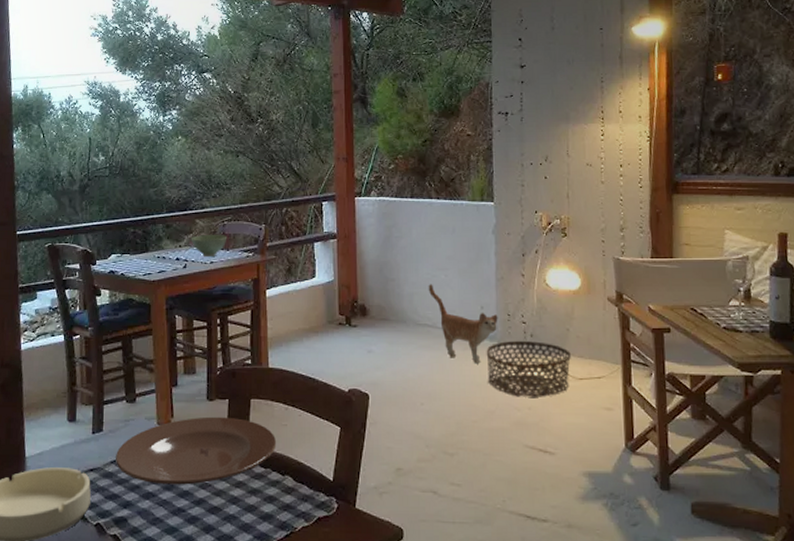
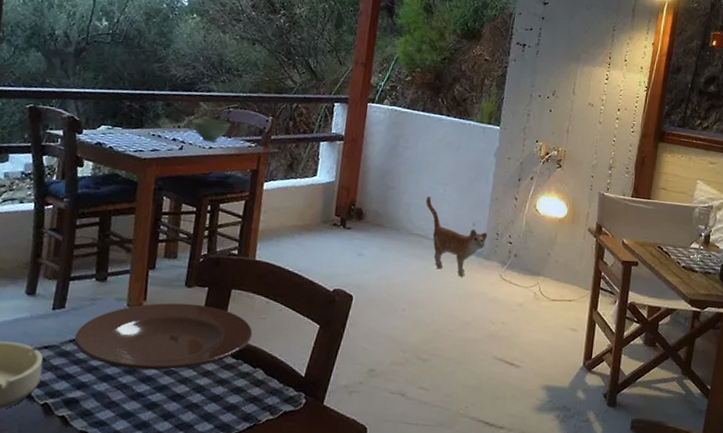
basket: present [486,340,571,397] -> none [469,258,548,314]

